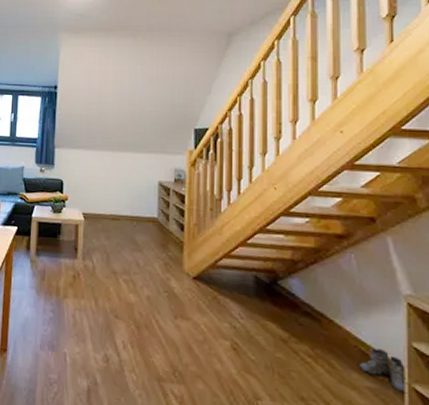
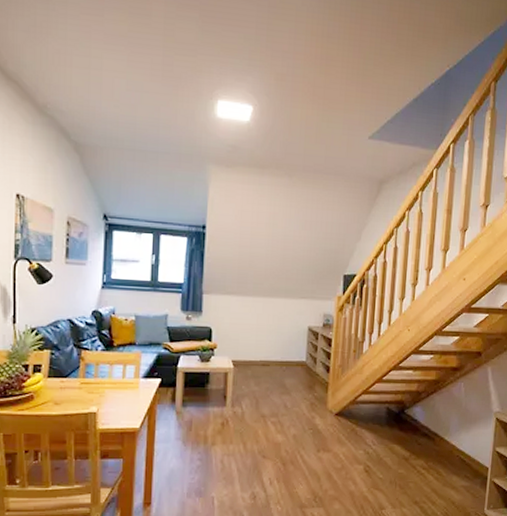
boots: present [360,348,408,394] -> none [459,456,490,486]

